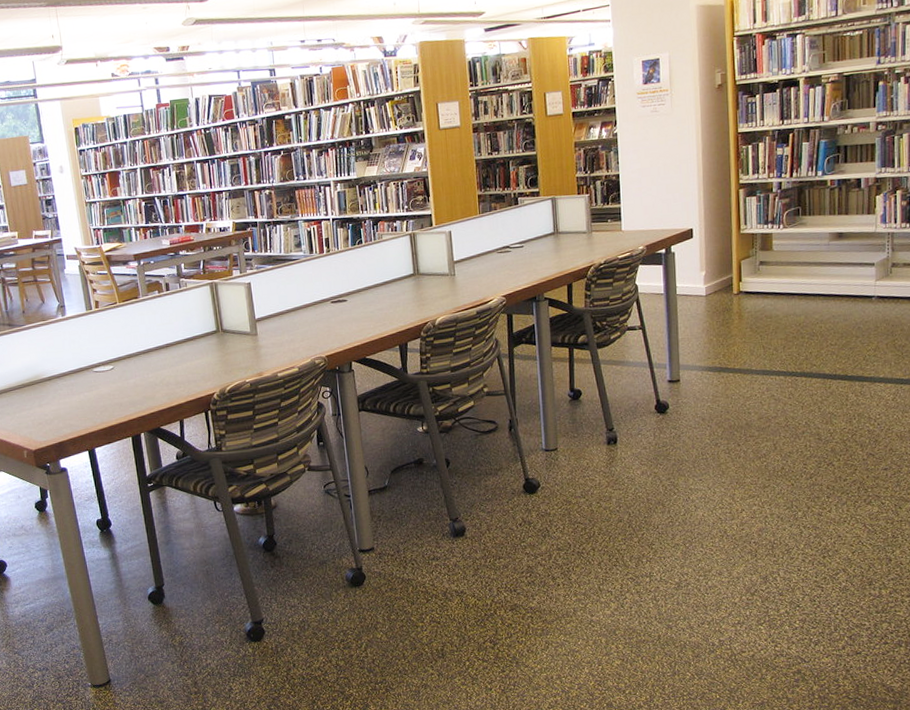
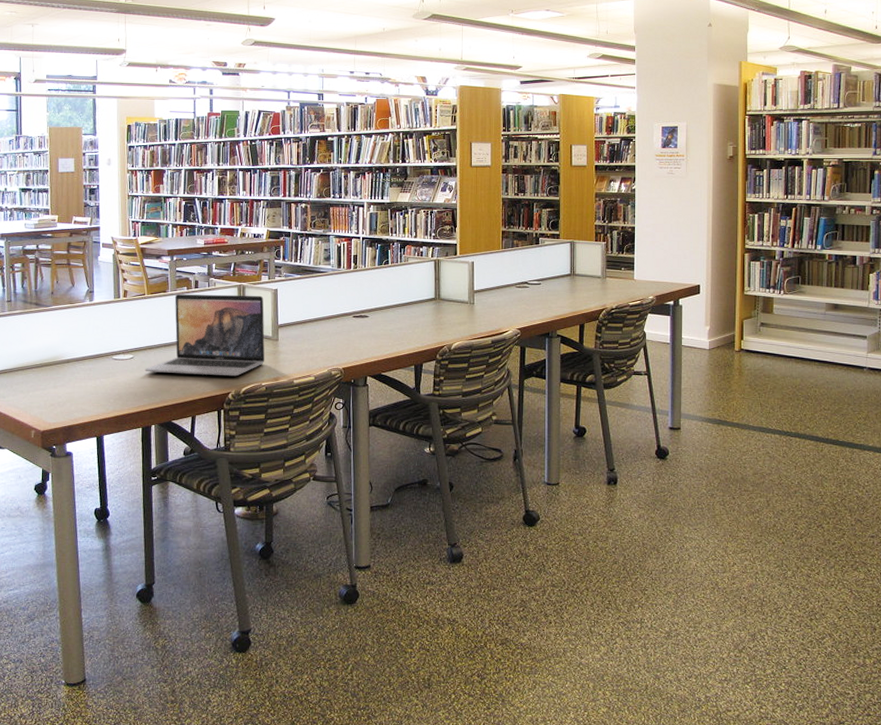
laptop: none [126,291,247,381] -> present [145,293,265,377]

